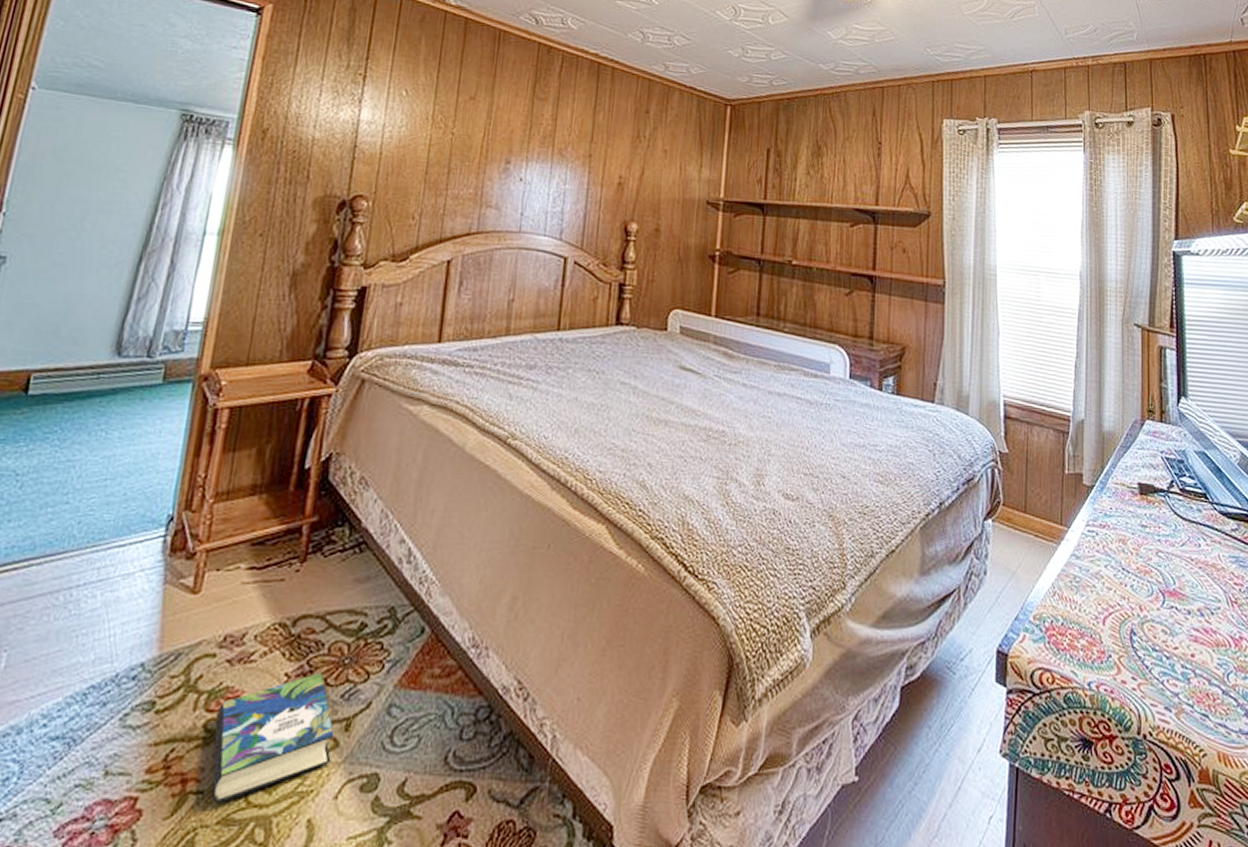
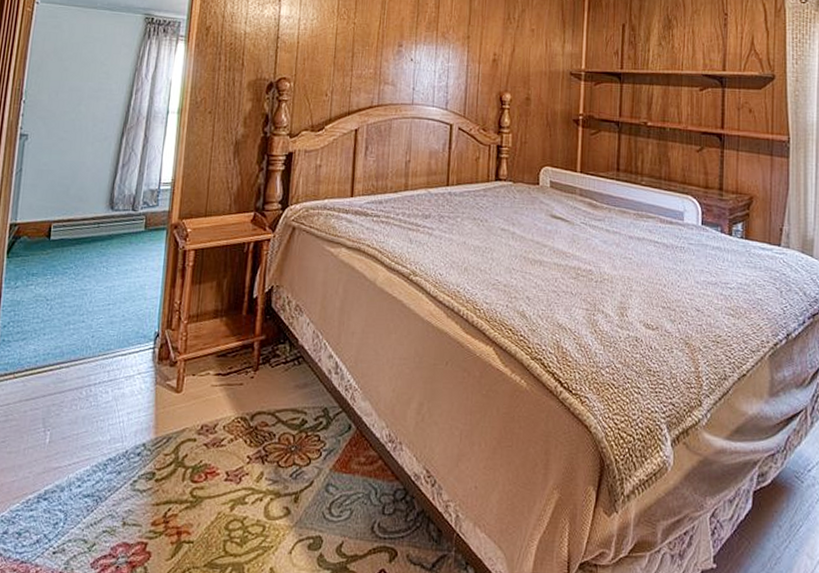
book: present [212,672,335,804] -> none [198,456,287,552]

